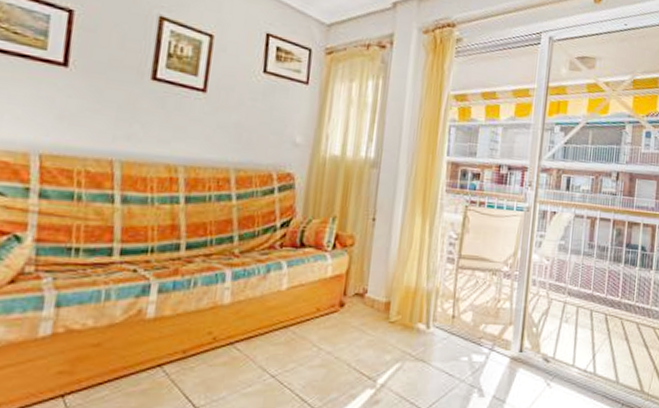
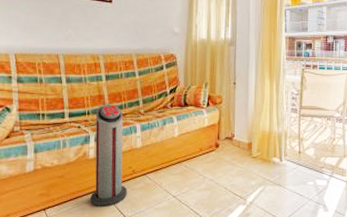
air purifier: none [140,238,206,393] -> present [90,104,127,208]

